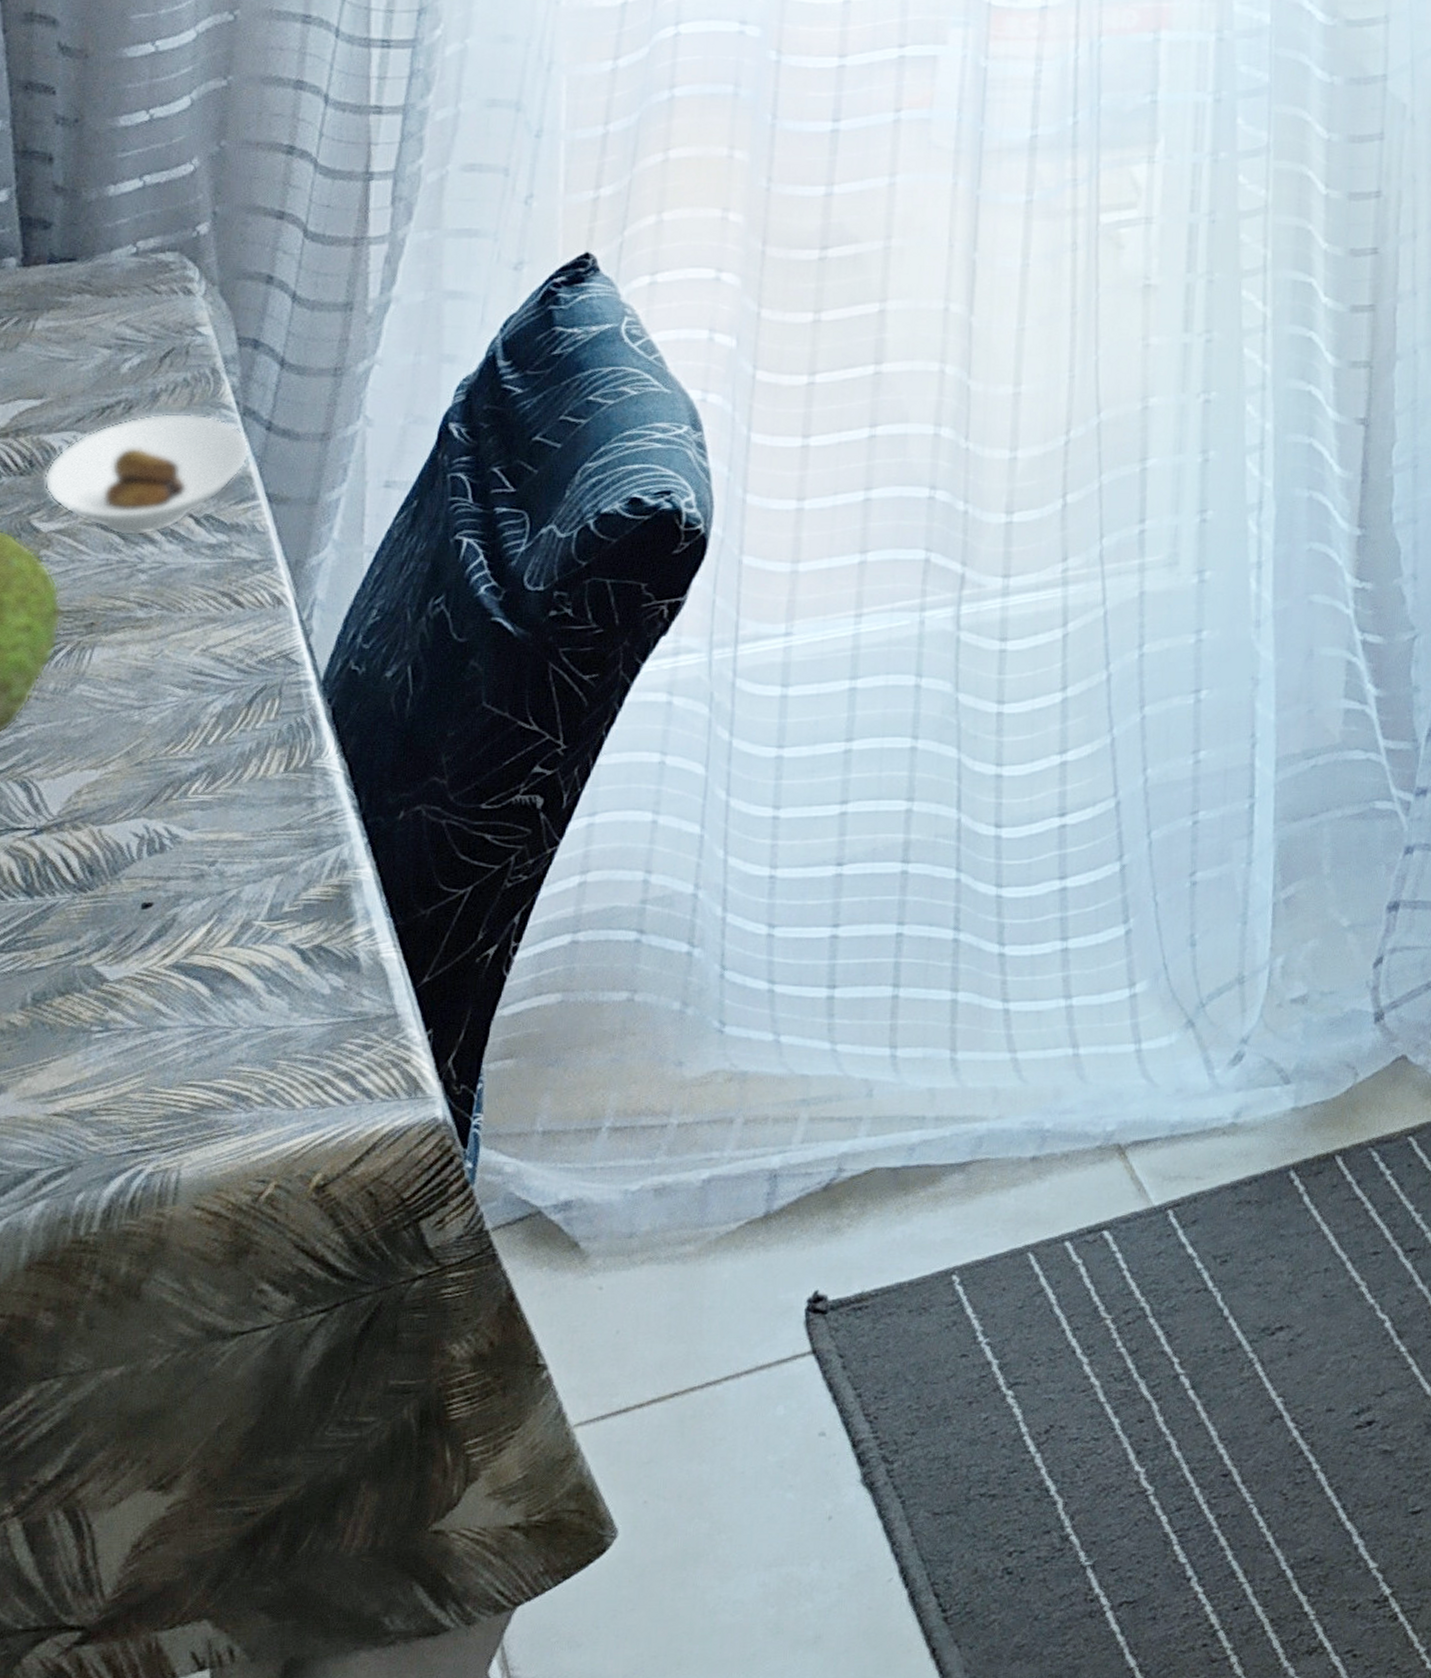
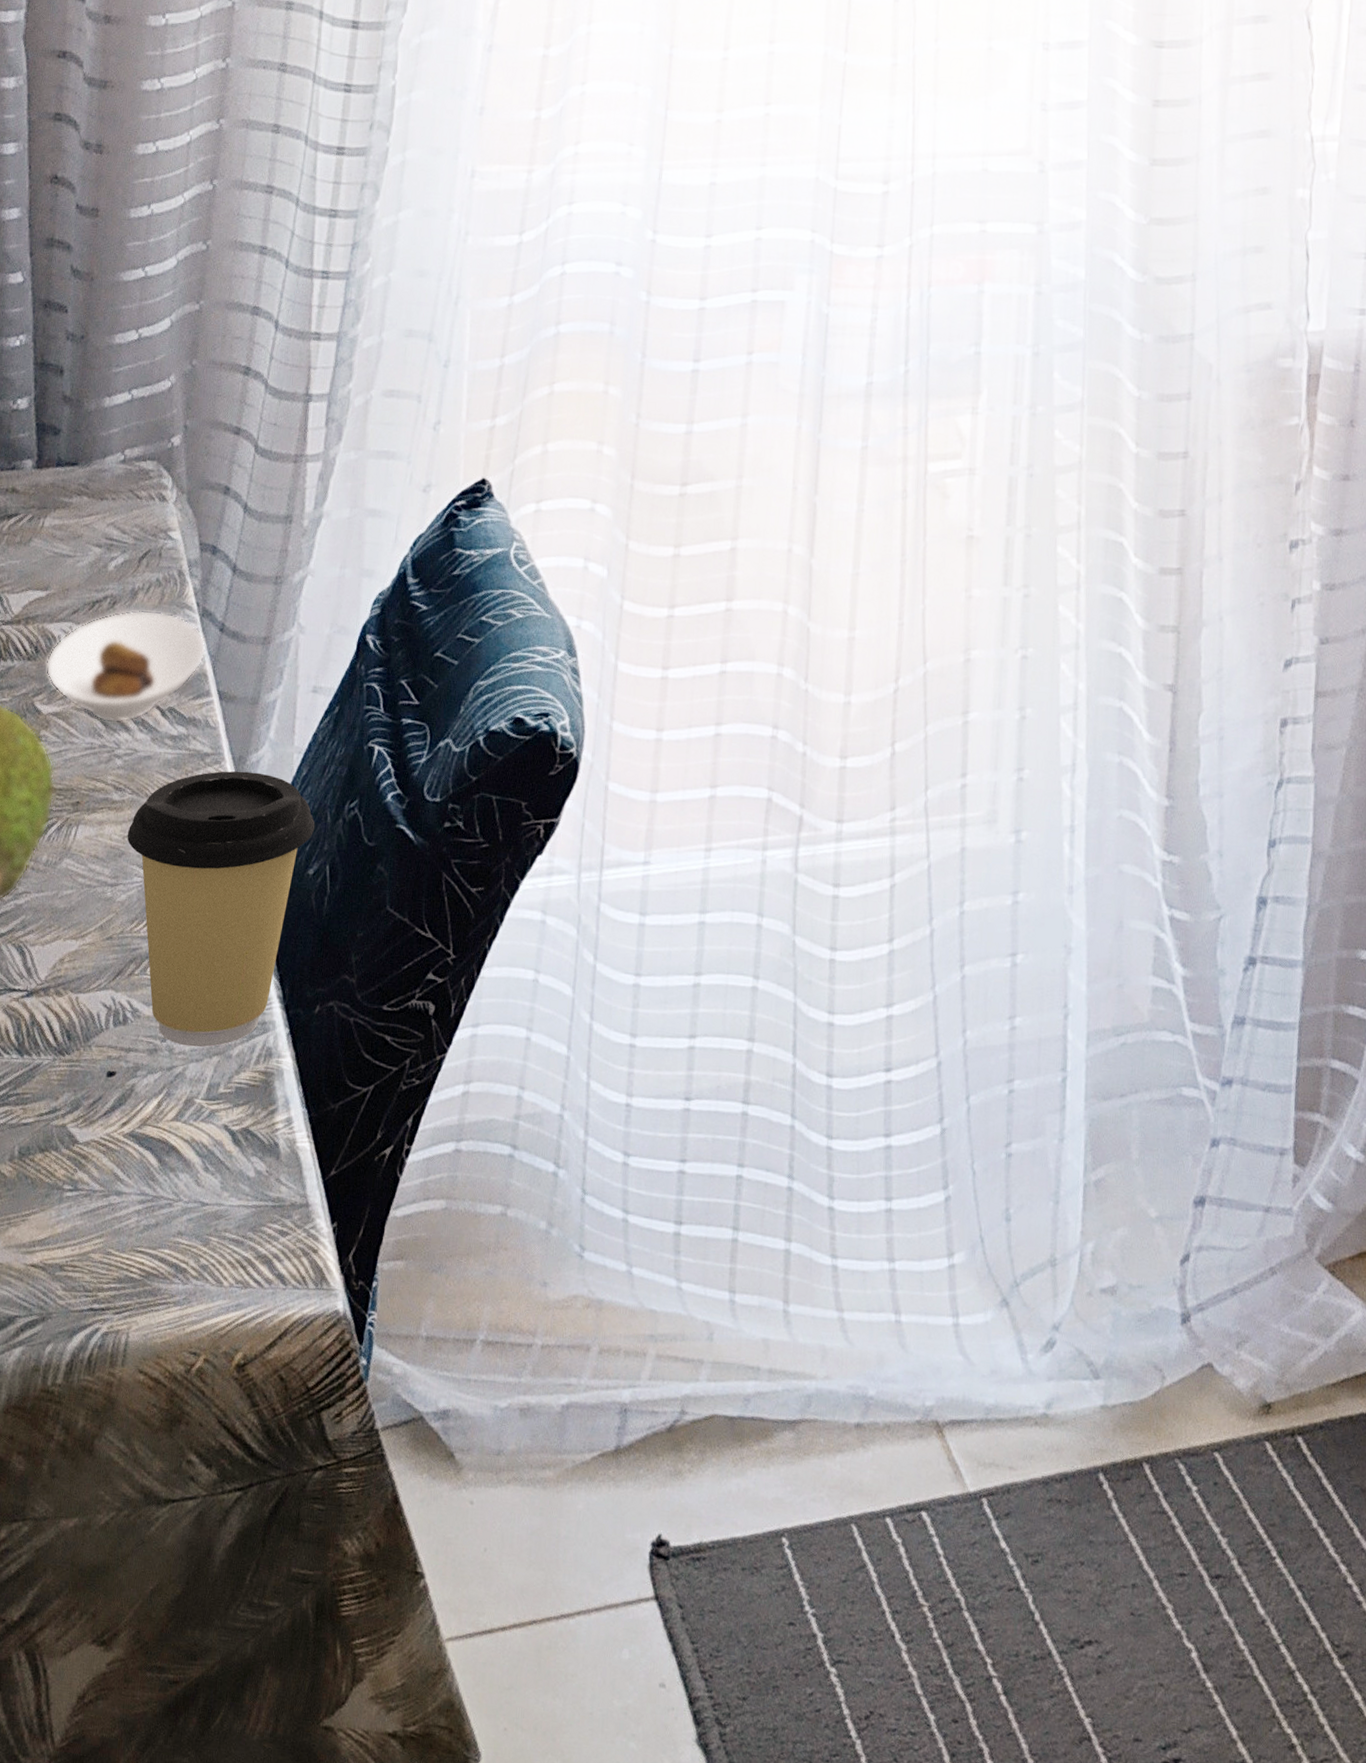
coffee cup: none [157,576,393,868] -> present [127,771,315,1048]

